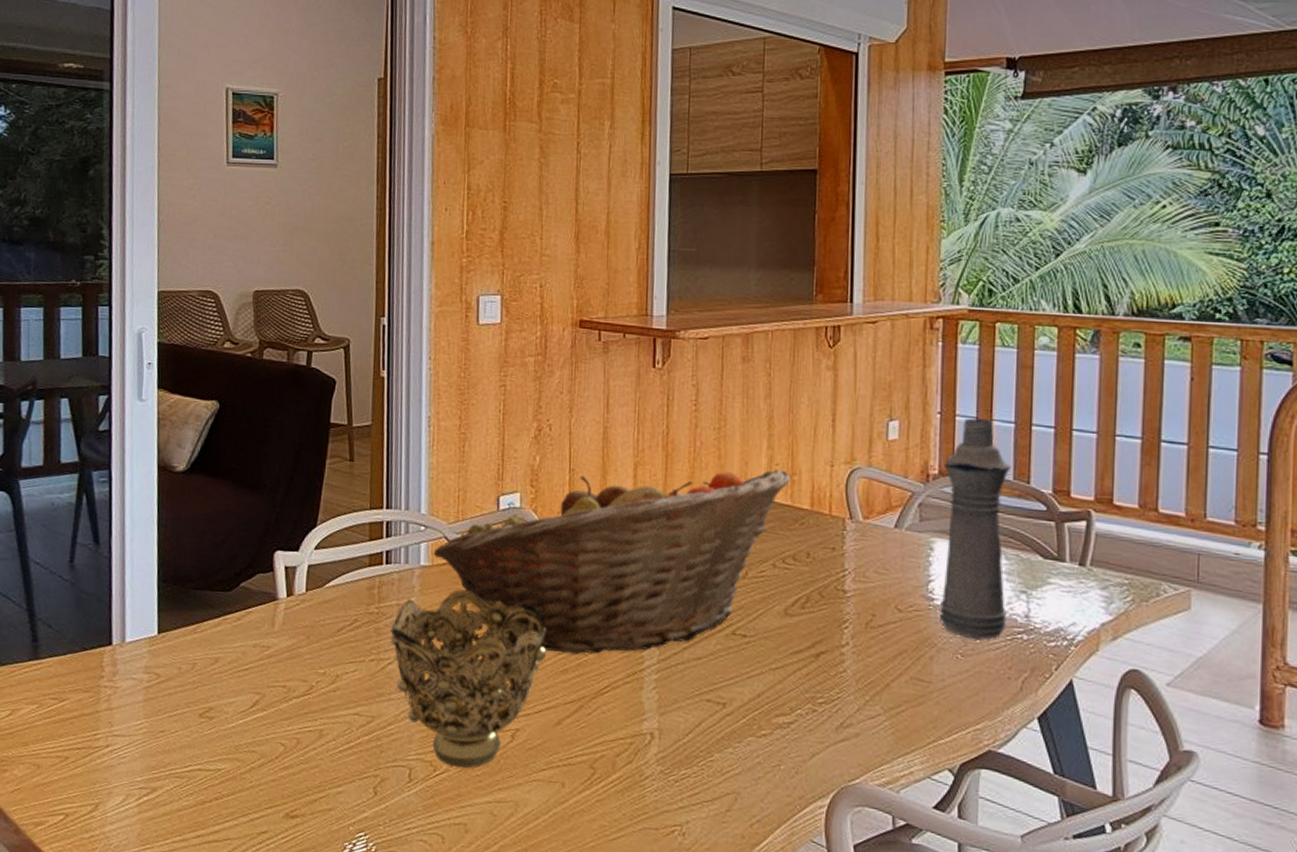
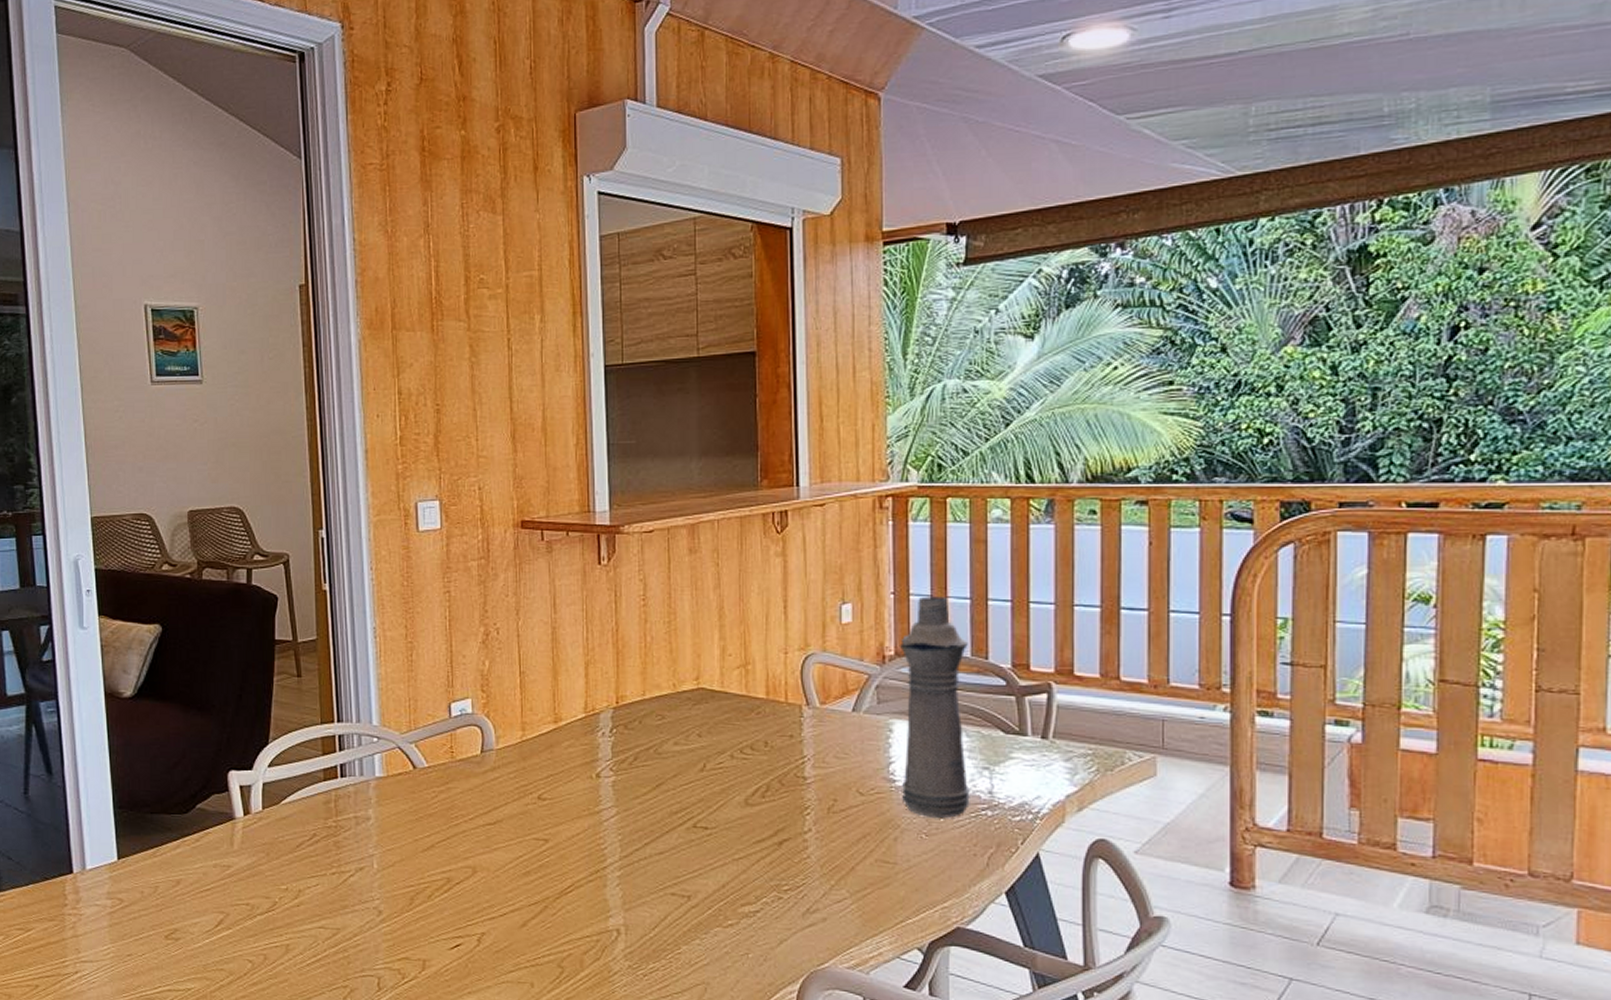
decorative bowl: present [390,589,546,768] -> none [350,798,507,975]
fruit basket: present [433,469,790,655] -> none [387,660,744,856]

